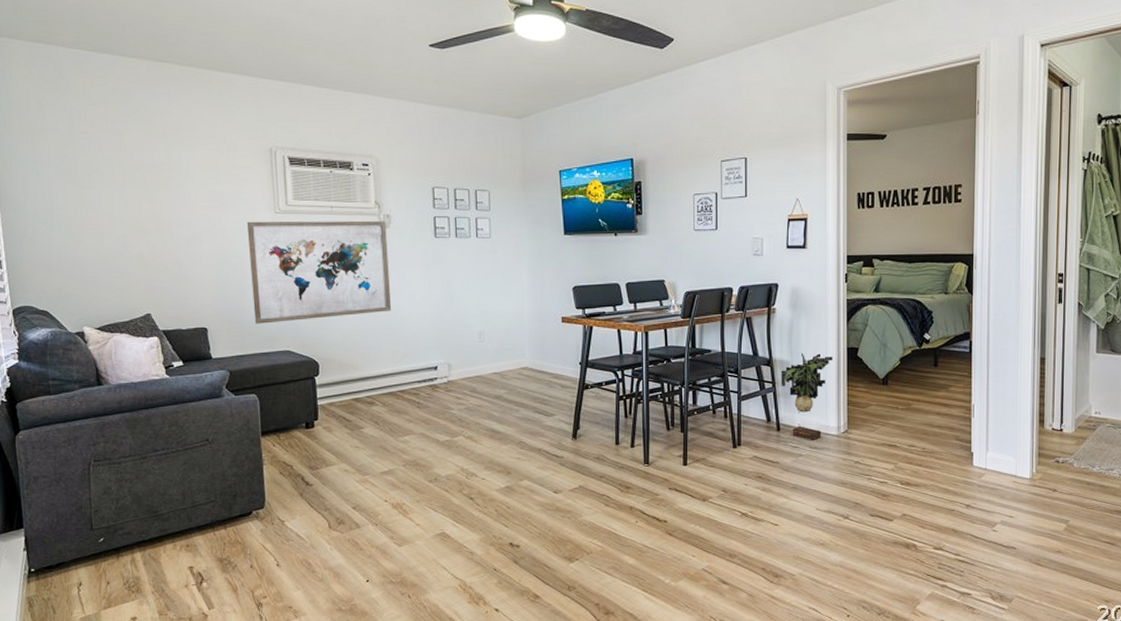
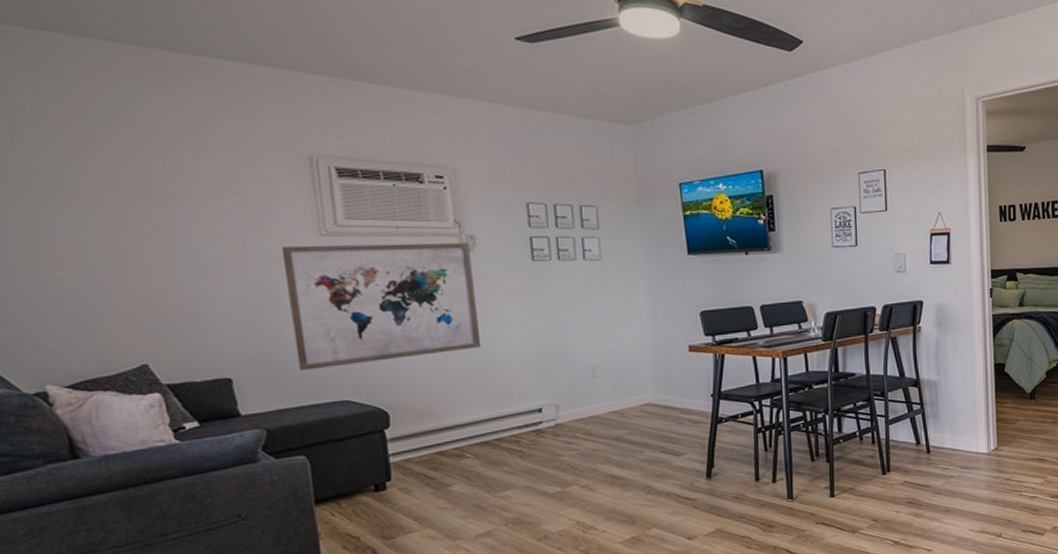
decorative plant: present [780,352,833,440] -> none [928,371,980,461]

